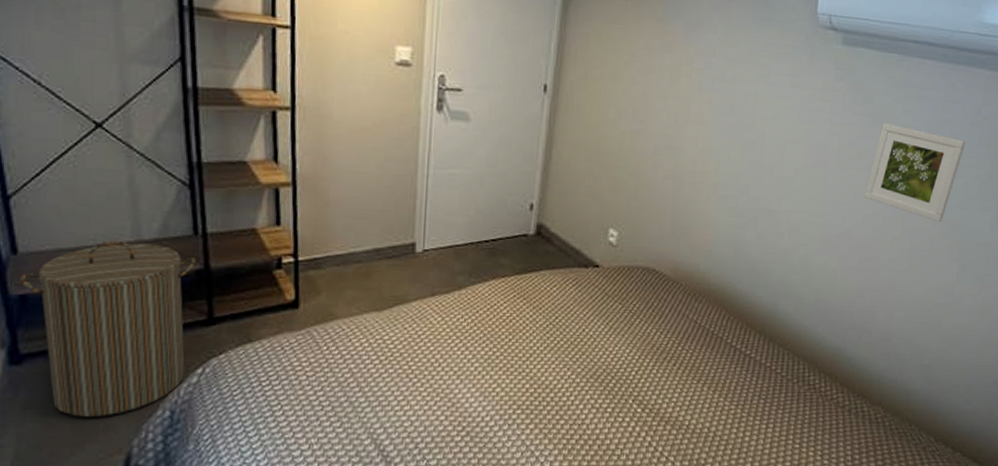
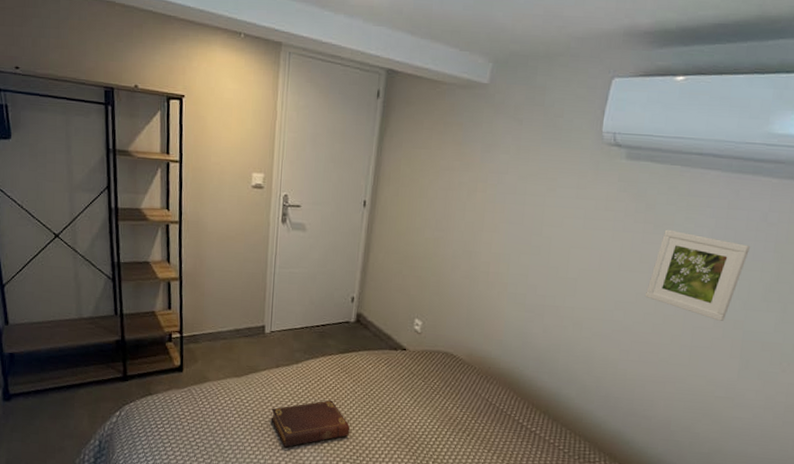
laundry hamper: present [20,240,196,417] -> none [10,317,116,441]
book: none [424,334,530,398] -> present [271,400,350,448]

